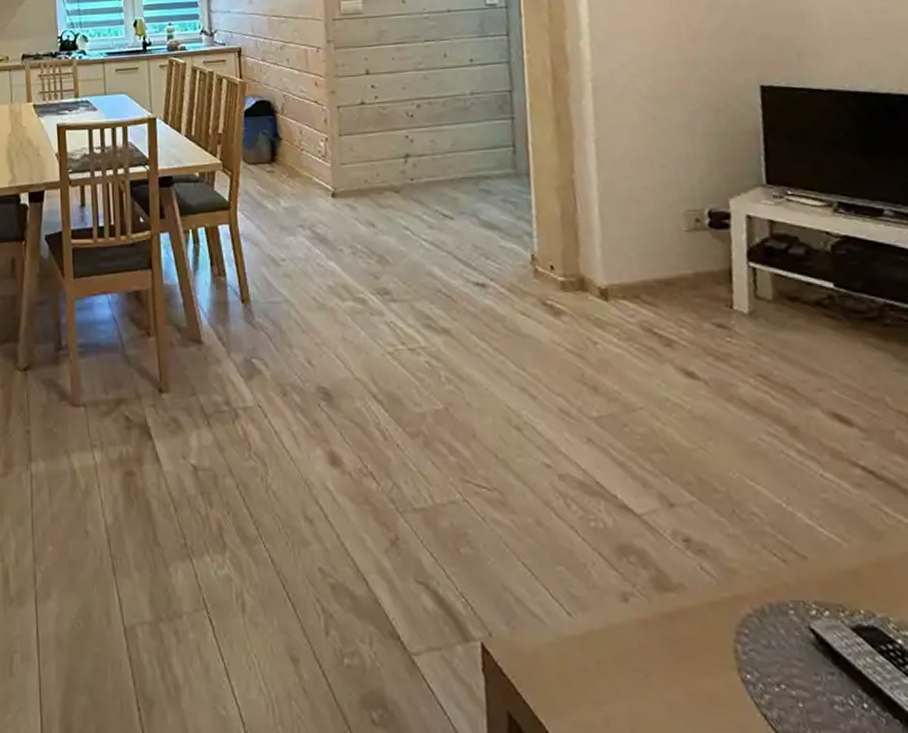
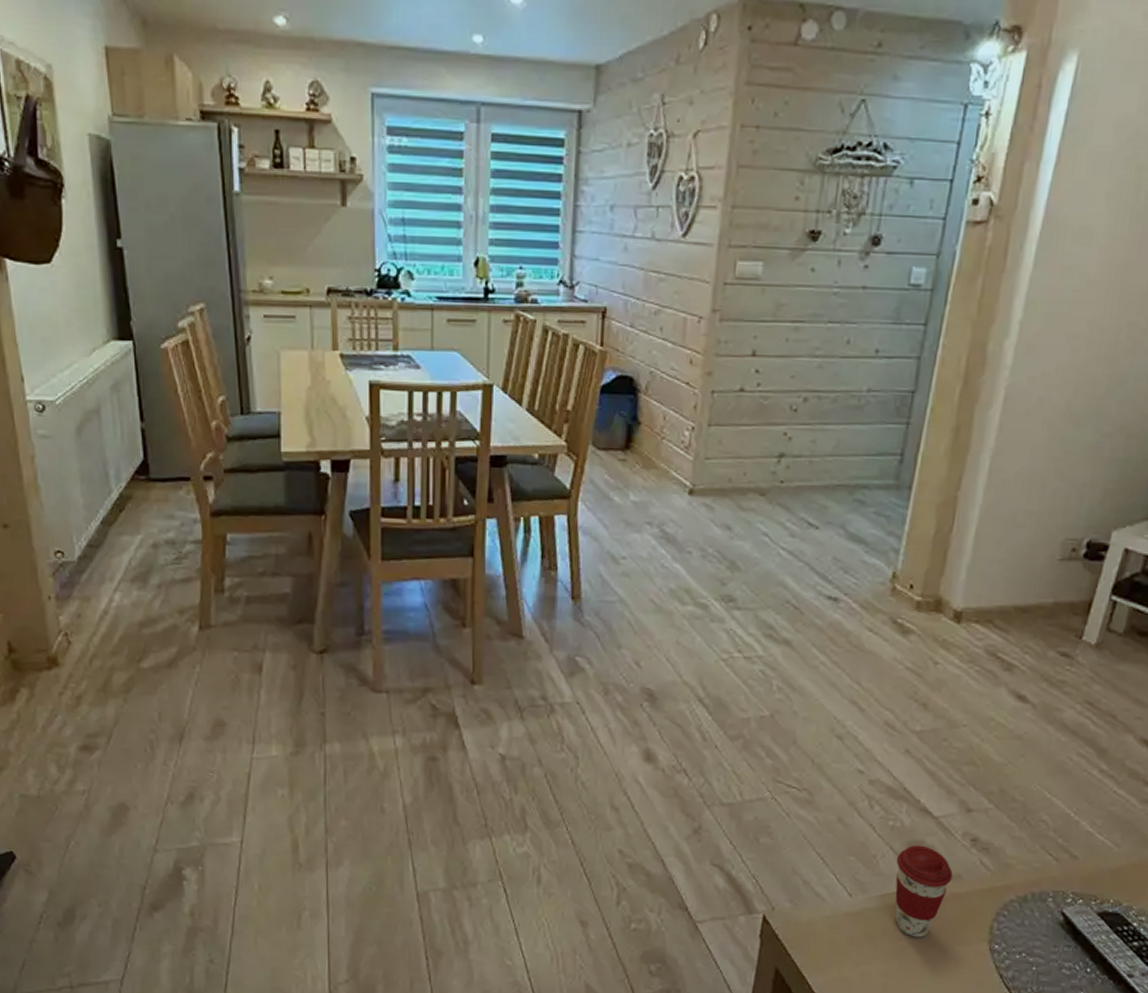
coffee cup: none [608,549,675,667] -> present [895,845,953,938]

